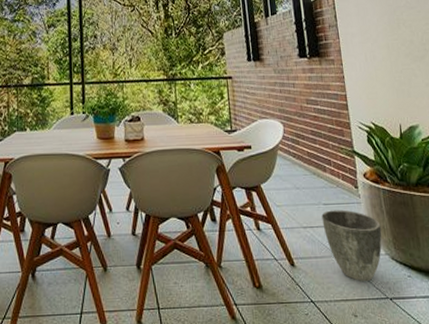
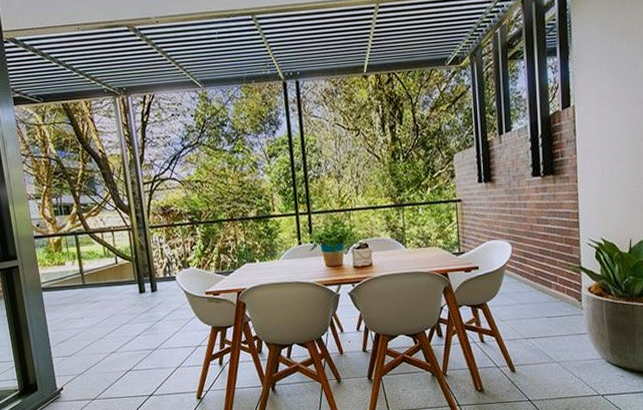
planter pot: present [321,209,382,282] -> none [544,321,601,383]

